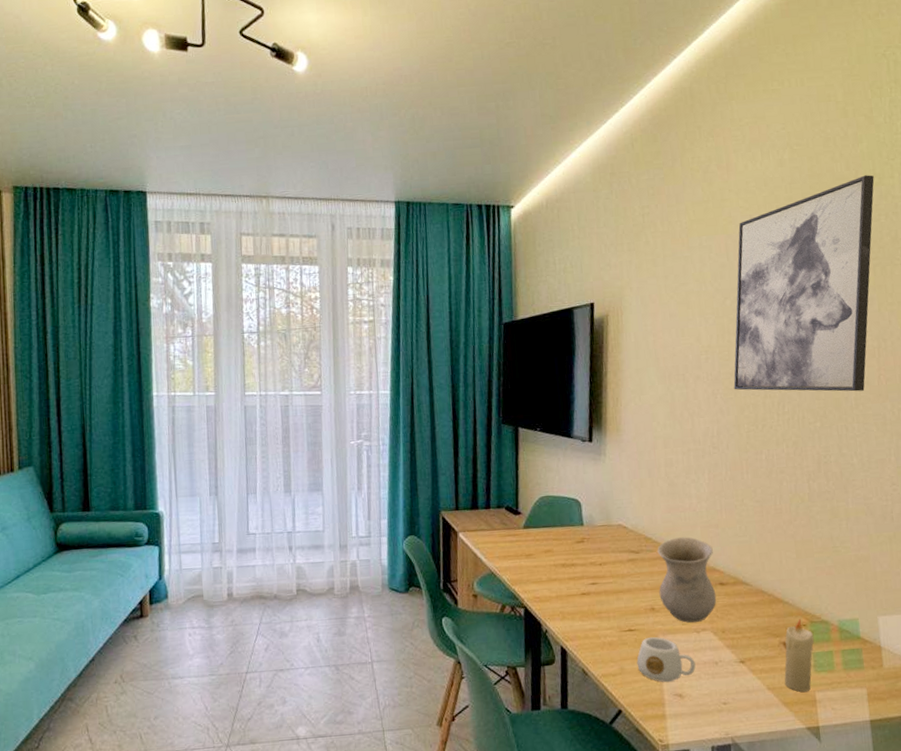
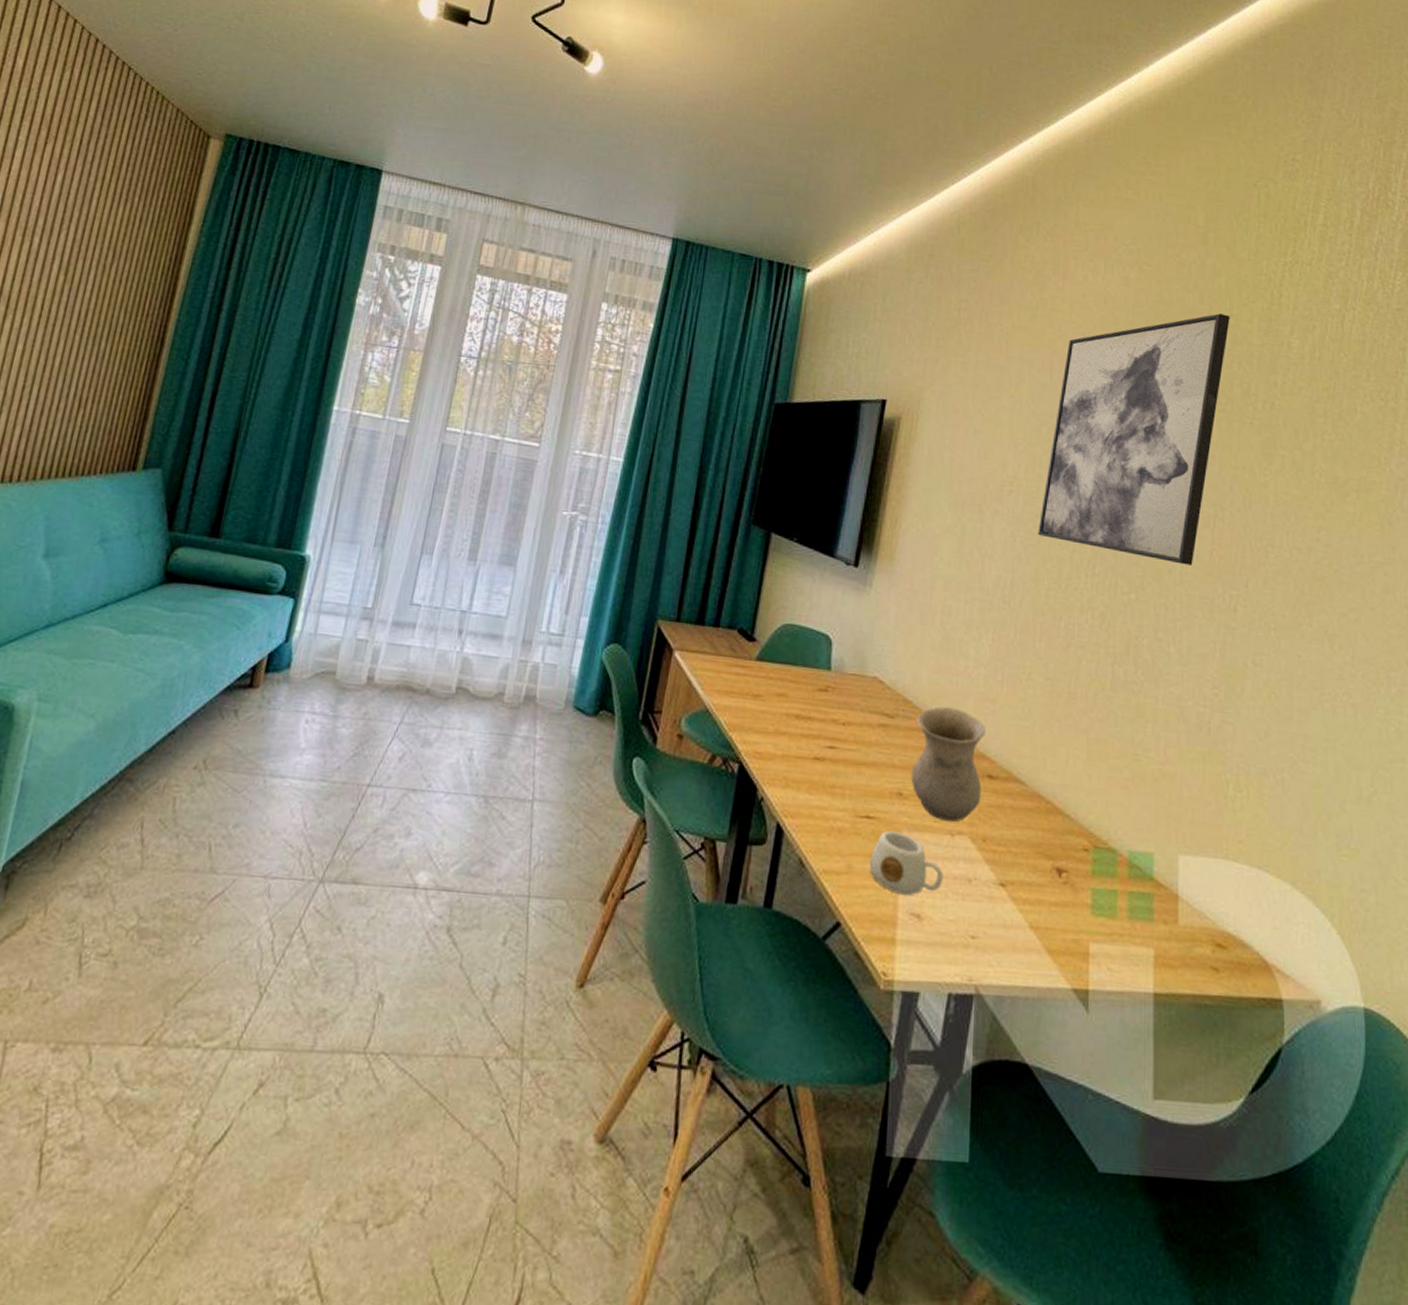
candle: present [784,619,815,693] -> none [1053,840,1096,940]

